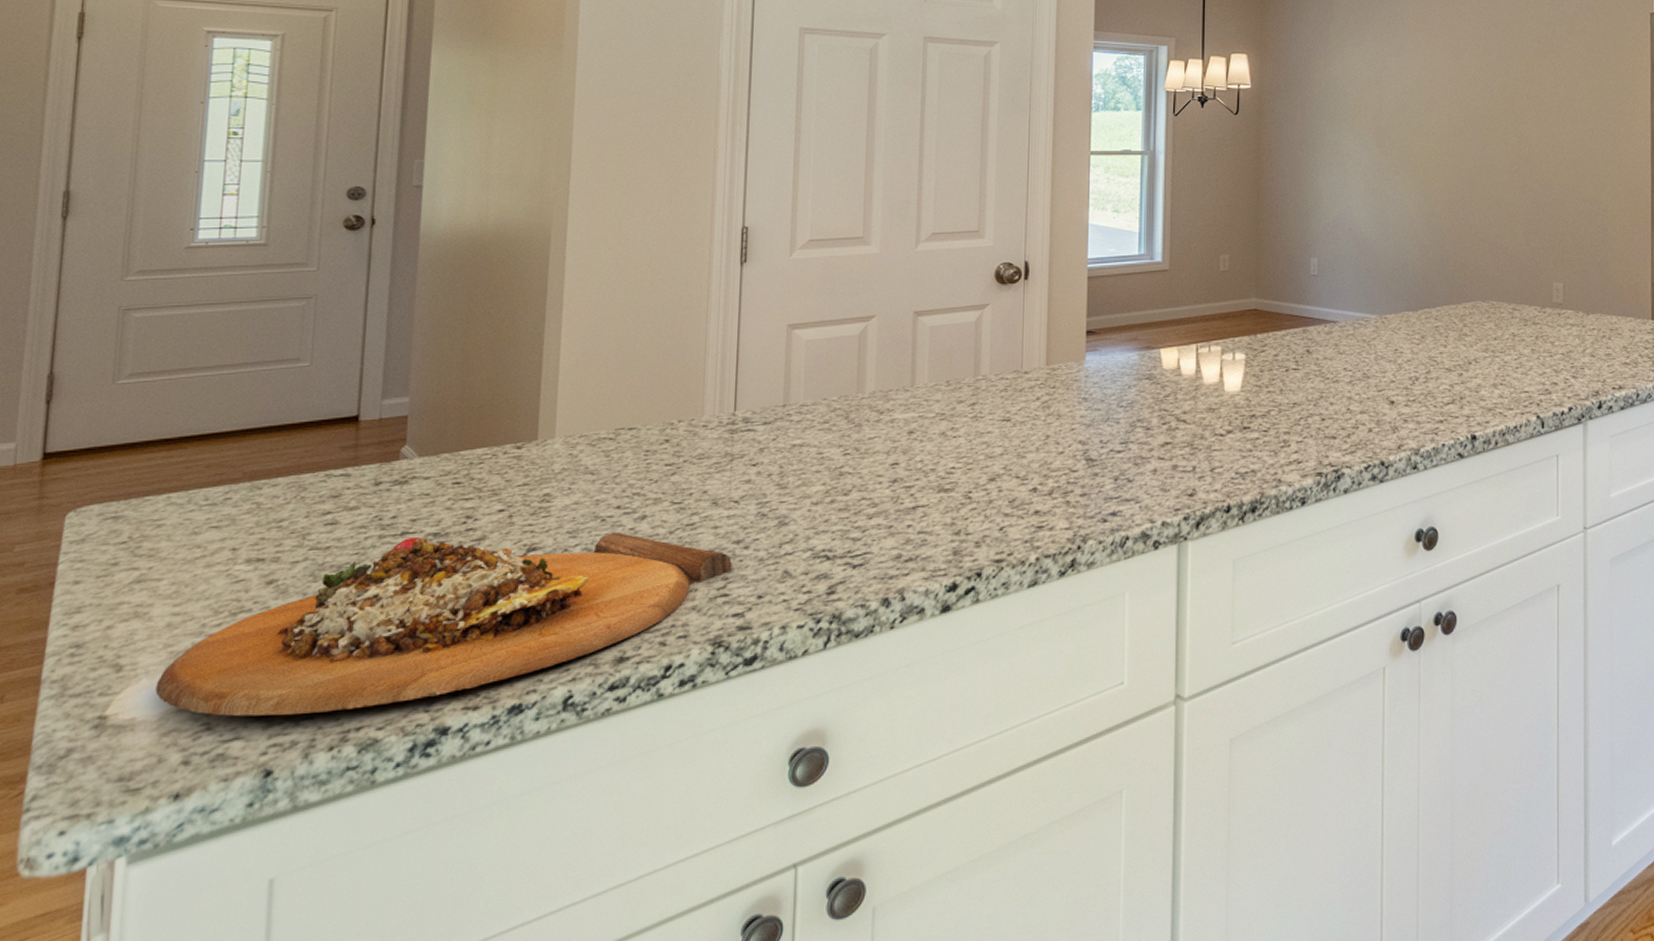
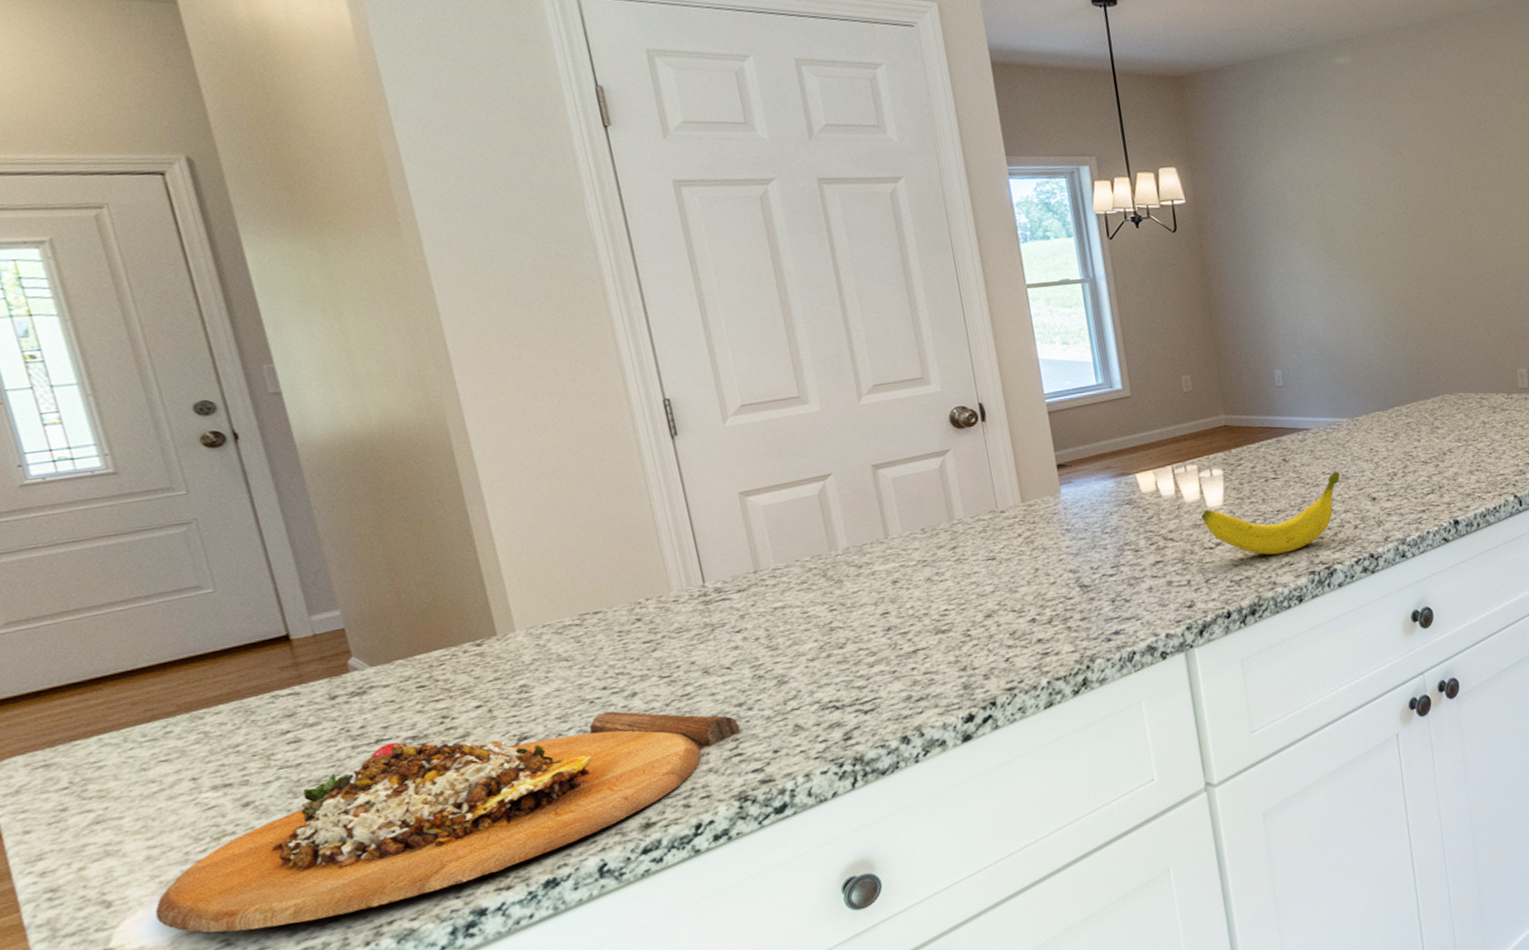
banana: none [1218,369,1361,450] -> present [1201,471,1340,556]

